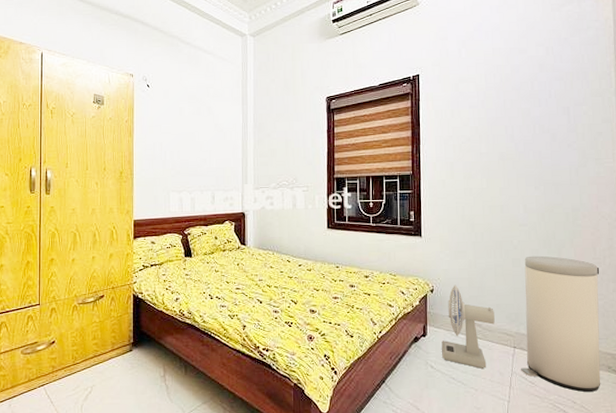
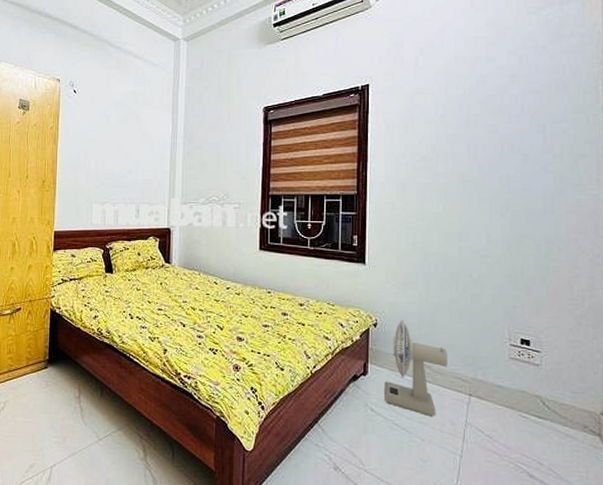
pedal bin: present [521,255,601,392] -> none [477,292,577,453]

